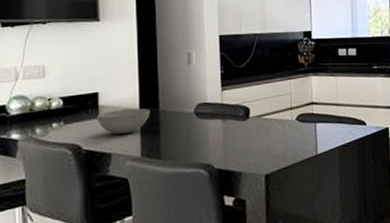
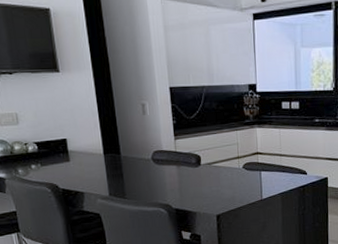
bowl: present [96,108,150,134] -> none [67,153,113,176]

